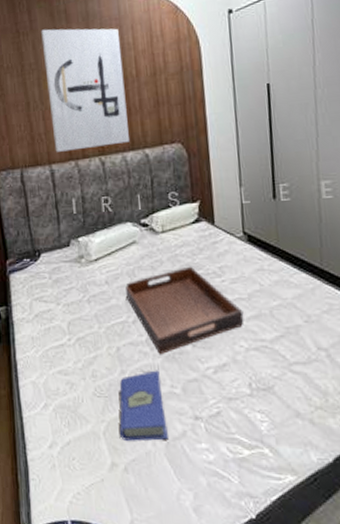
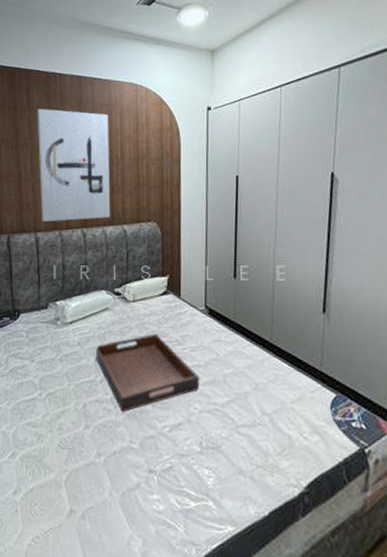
hardcover book: present [119,370,170,441] -> none [79,426,125,491]

